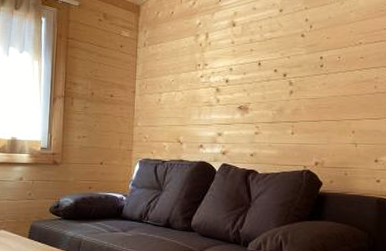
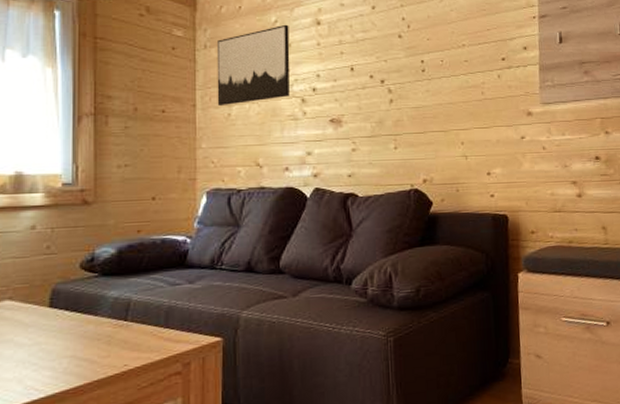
wall art: none [151,26,210,93] -> present [216,24,290,107]

